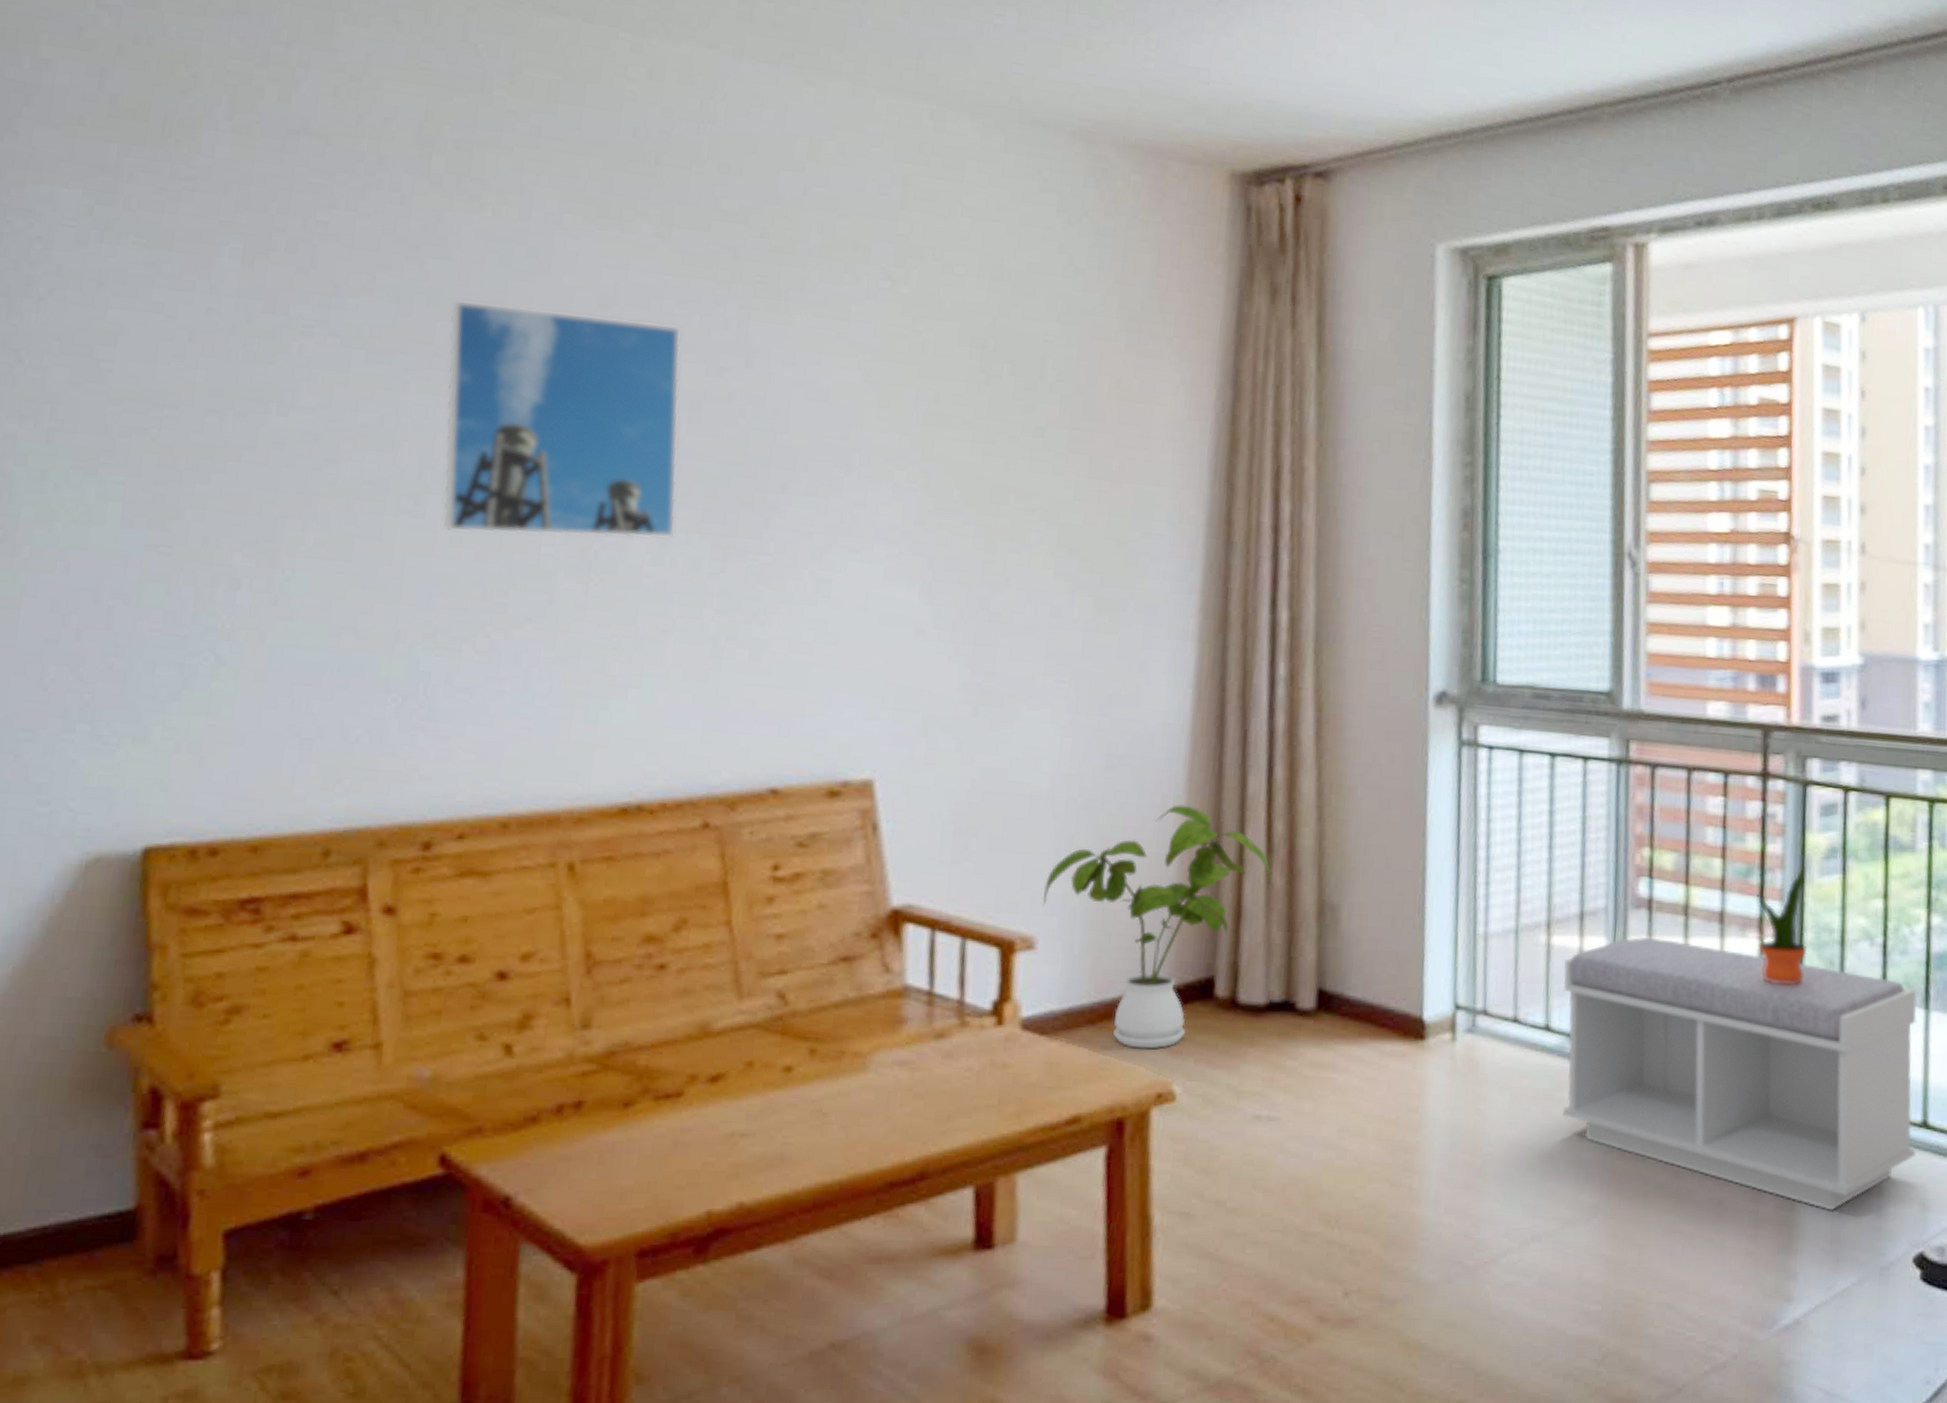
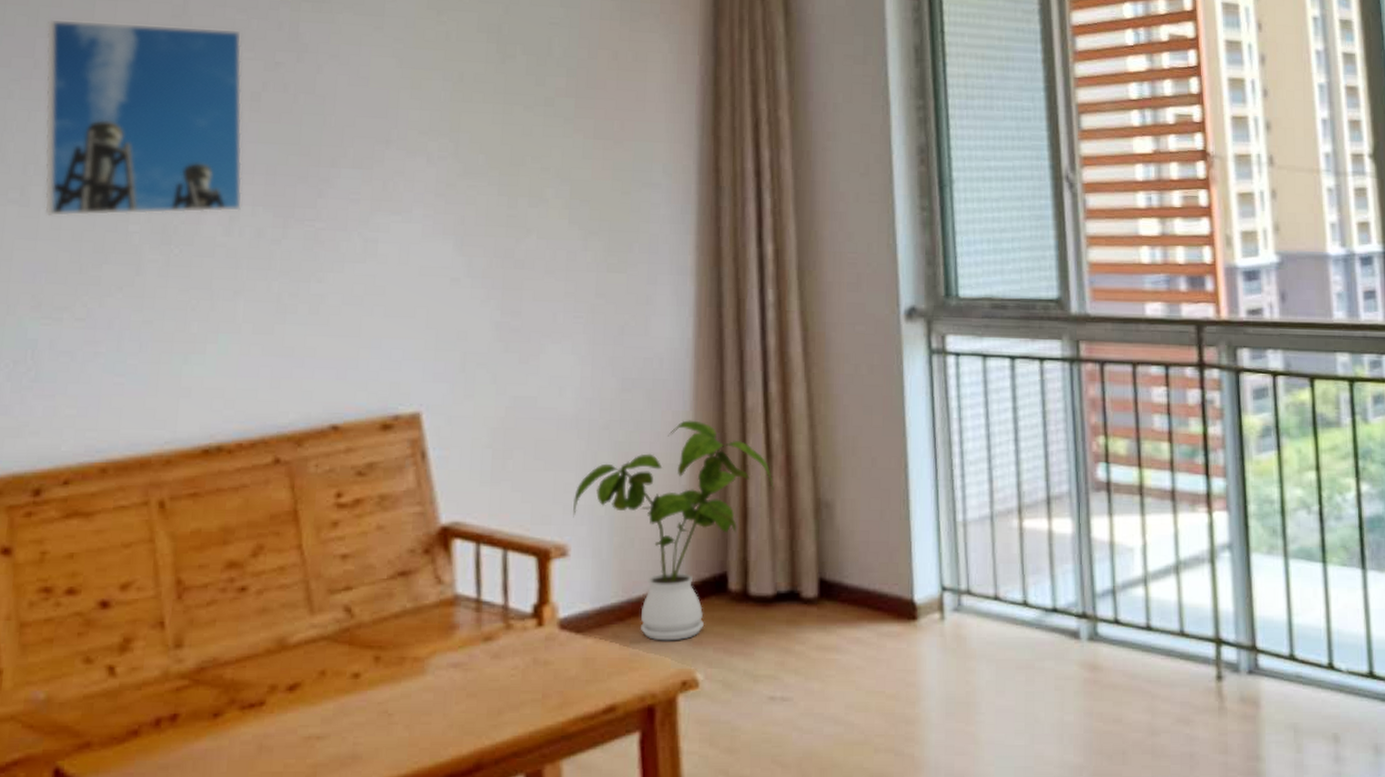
bench: present [1563,937,1917,1211] -> none [1035,516,1365,759]
potted plant: present [1756,866,1807,986] -> none [1203,445,1252,554]

